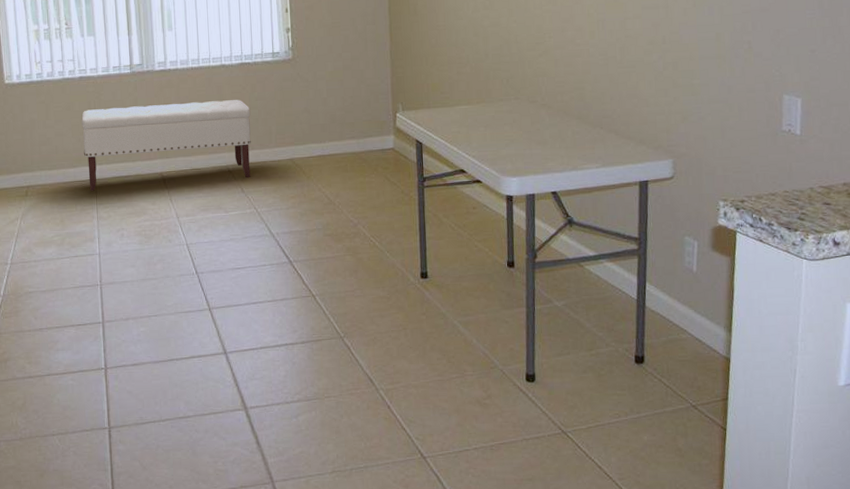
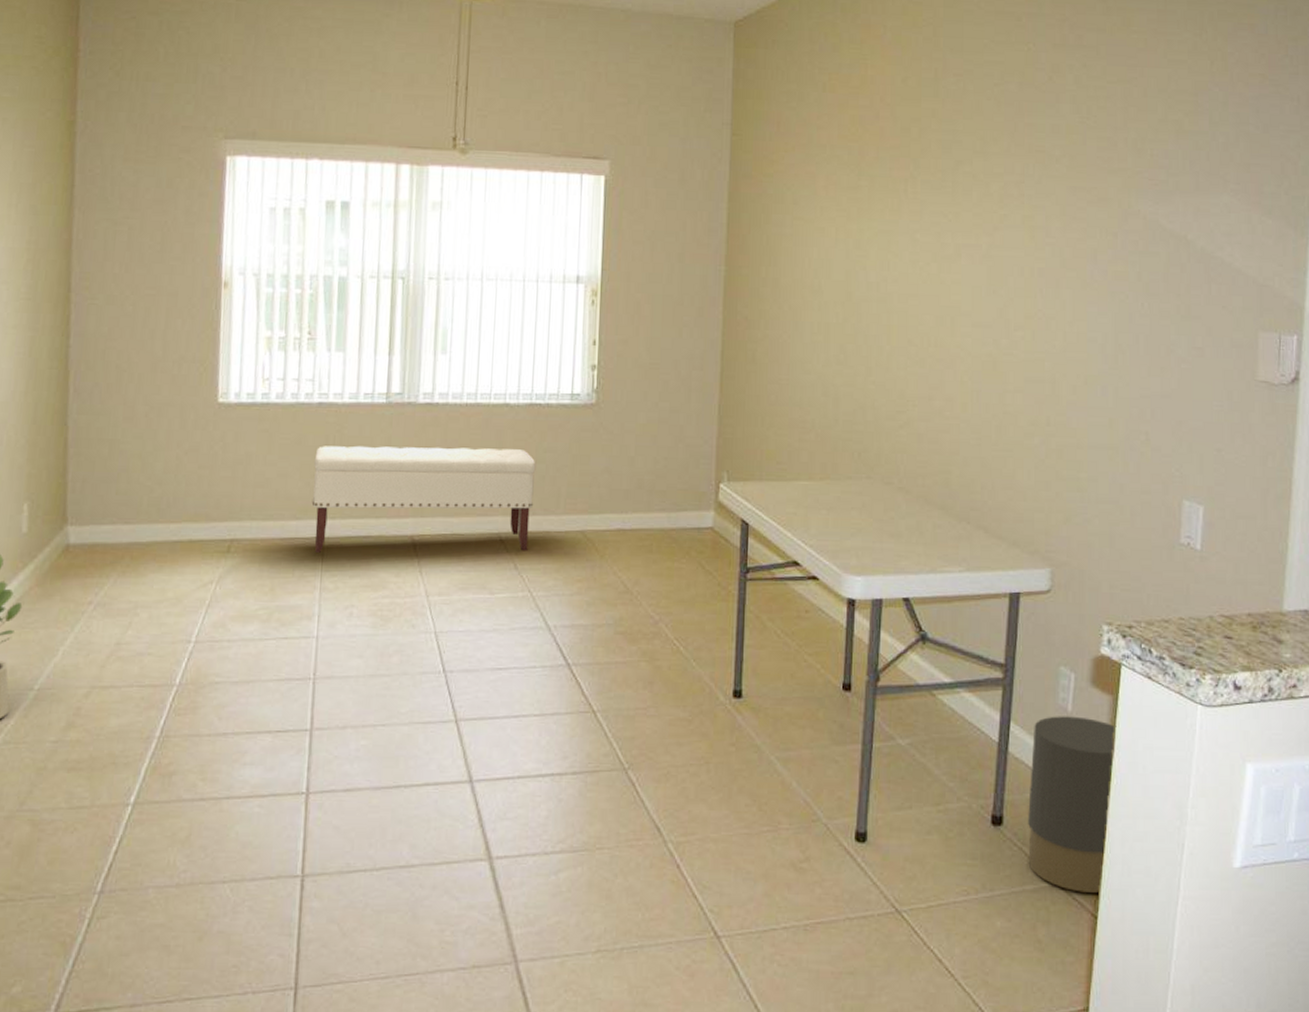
trash can: none [664,275,735,411] -> present [1028,716,1117,893]

